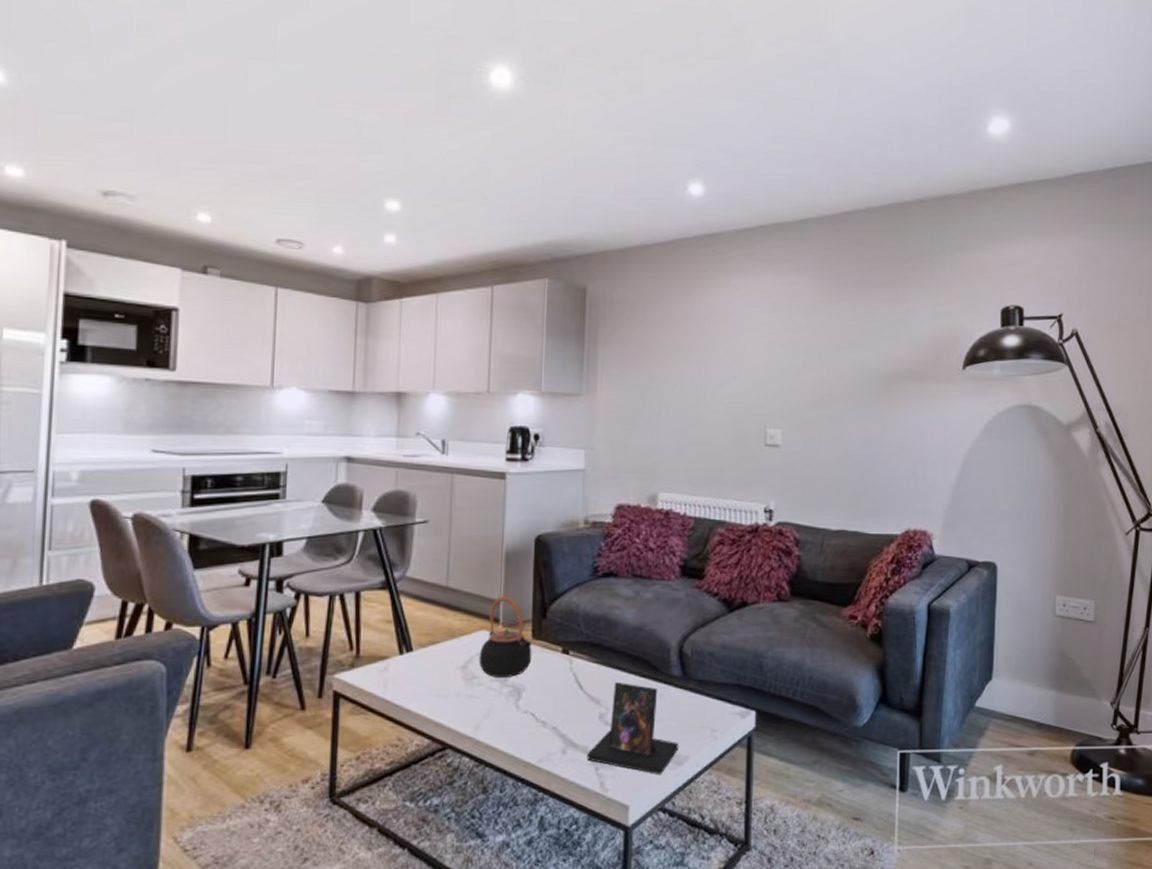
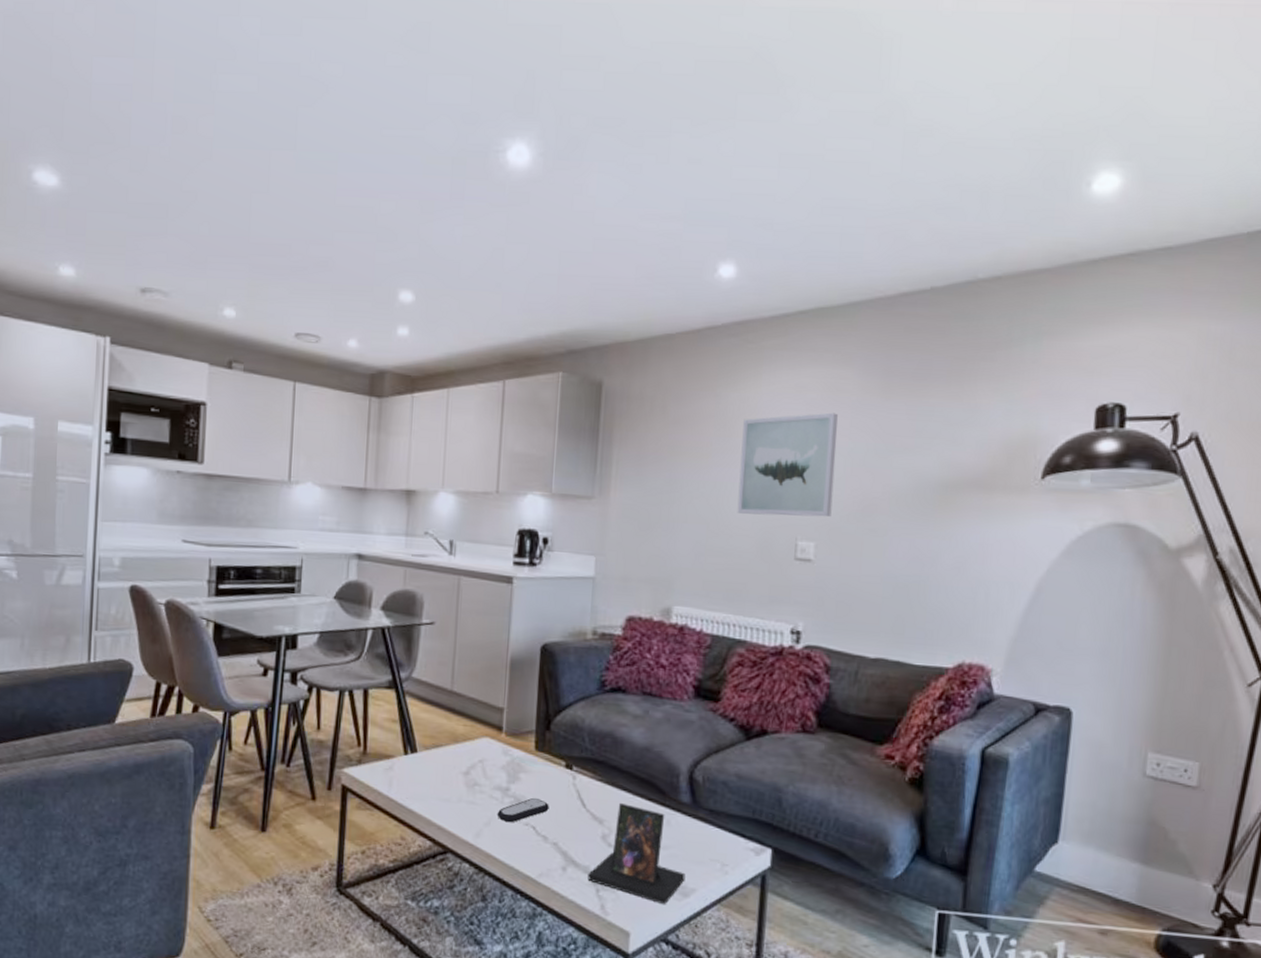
teapot: present [479,596,532,678] -> none [481,704,535,788]
remote control: none [496,685,548,712] -> present [497,797,549,823]
wall art: none [713,314,797,407] -> present [737,412,838,518]

